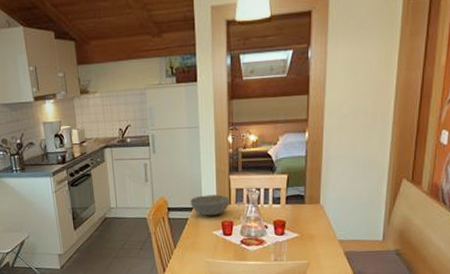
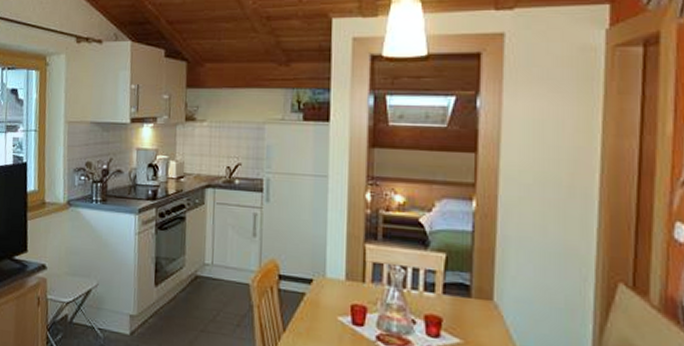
bowl: present [190,194,230,216] -> none [309,264,363,295]

